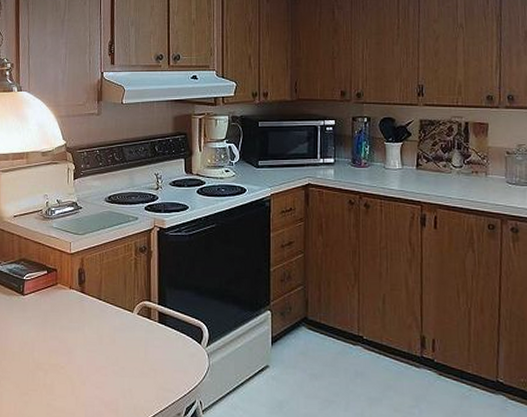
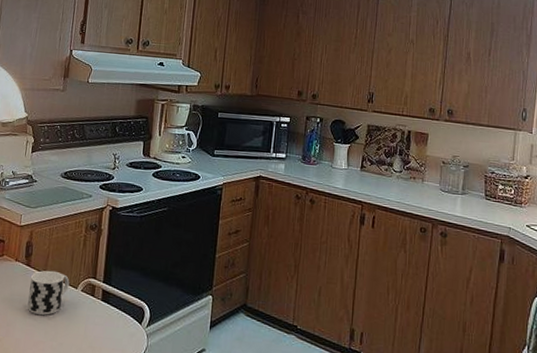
cup: none [86,295,125,340] -> present [27,270,70,315]

